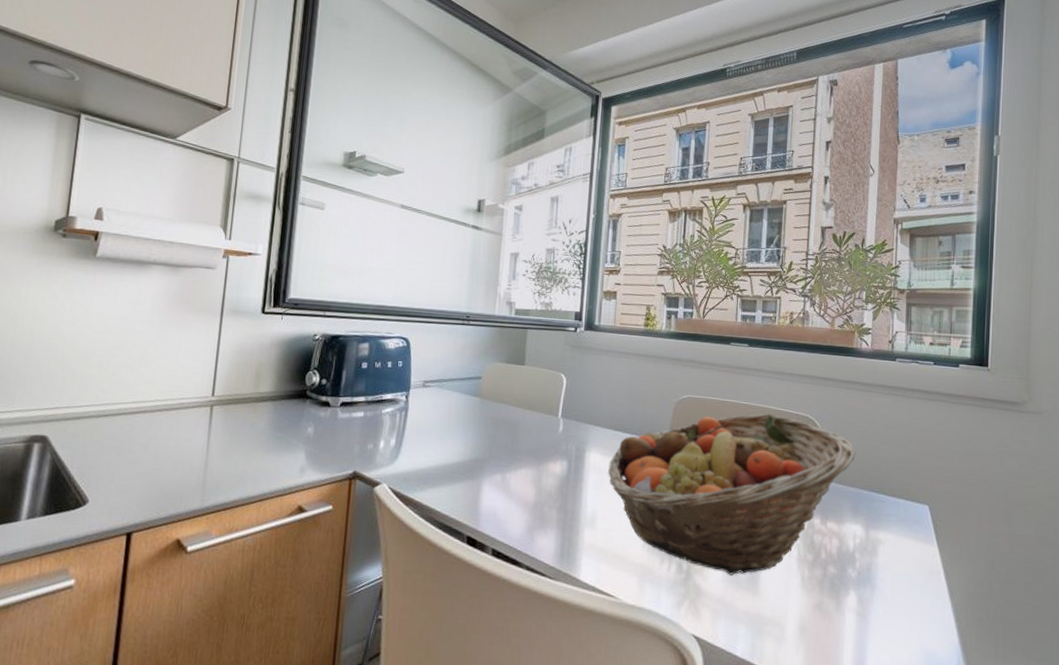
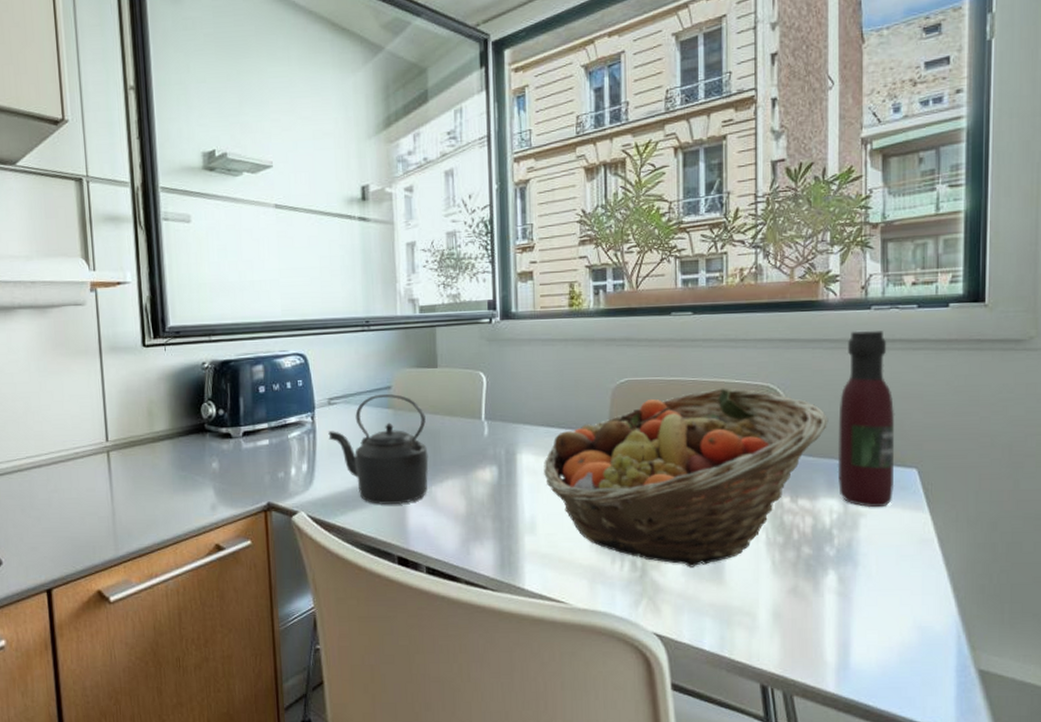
kettle: none [419,382,509,487] -> present [328,393,429,505]
wine bottle: none [861,377,912,537] -> present [837,330,895,508]

